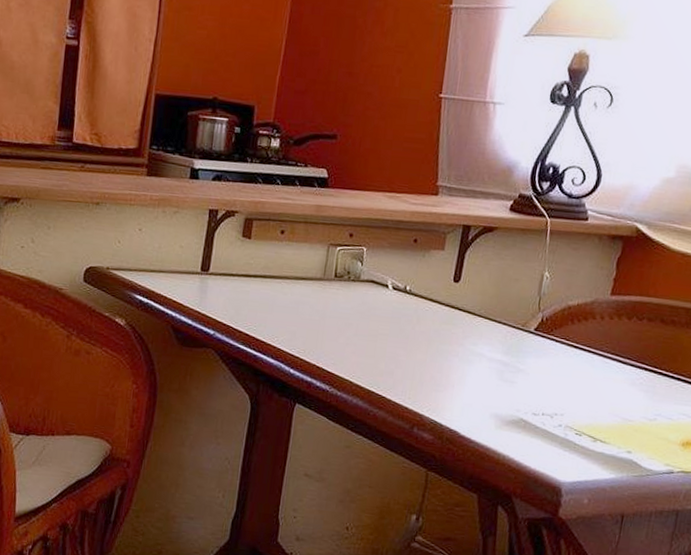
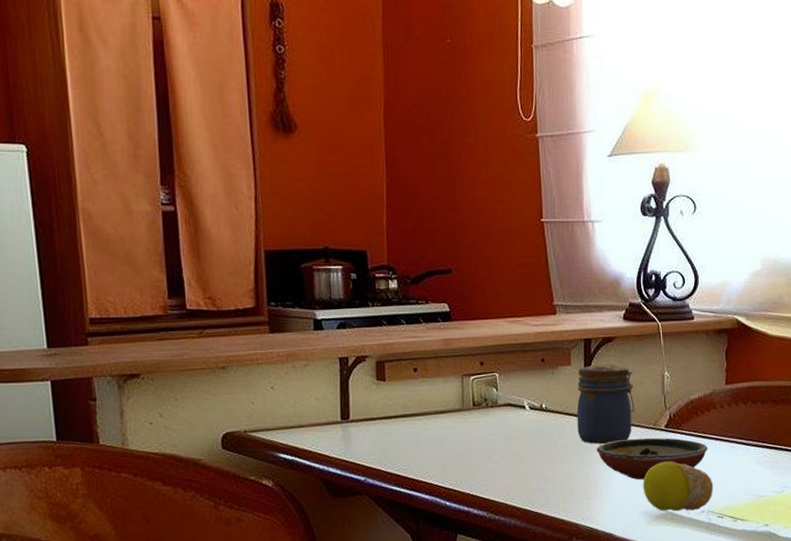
jar: none [438,253,510,338] -> present [576,364,635,444]
decorative bowl: none [455,335,578,382] -> present [596,438,708,480]
fruit: none [498,365,577,423] -> present [642,461,714,512]

